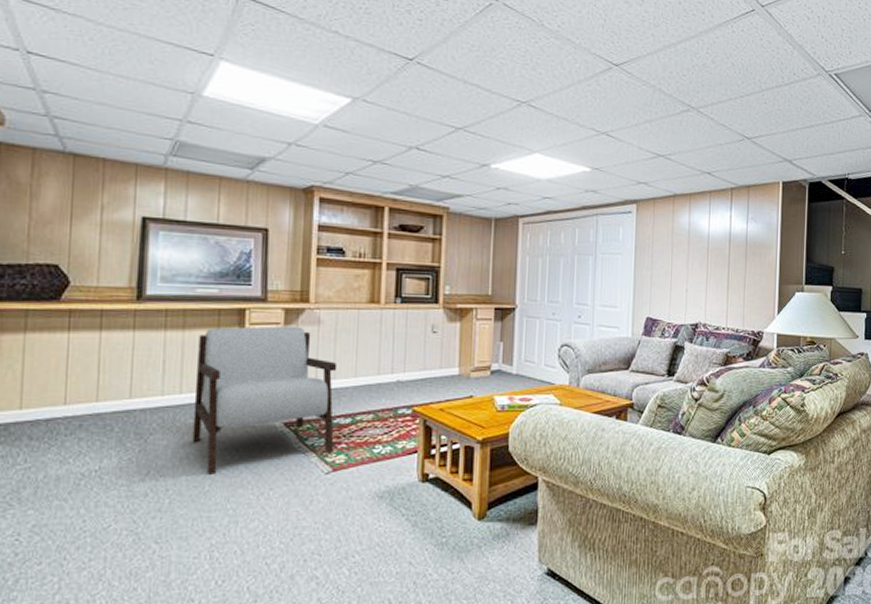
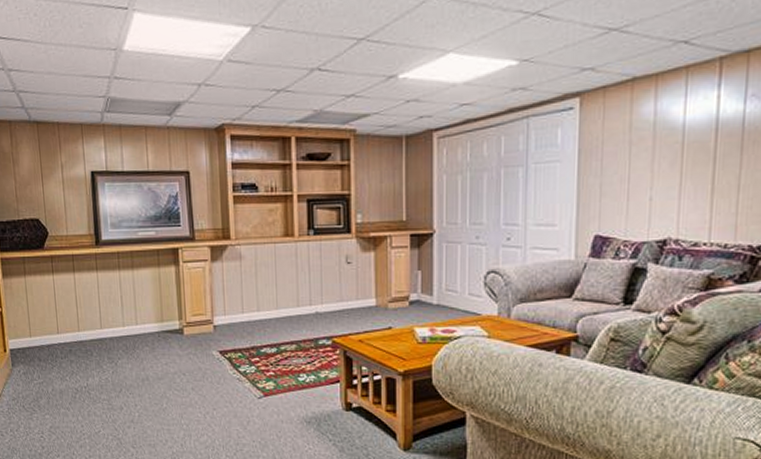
armchair: present [192,326,338,475] -> none [145,262,263,394]

